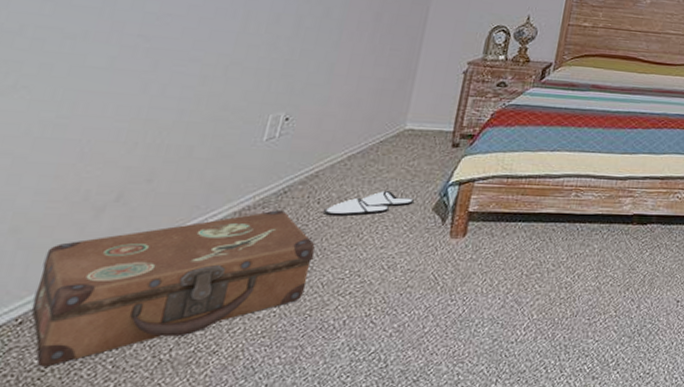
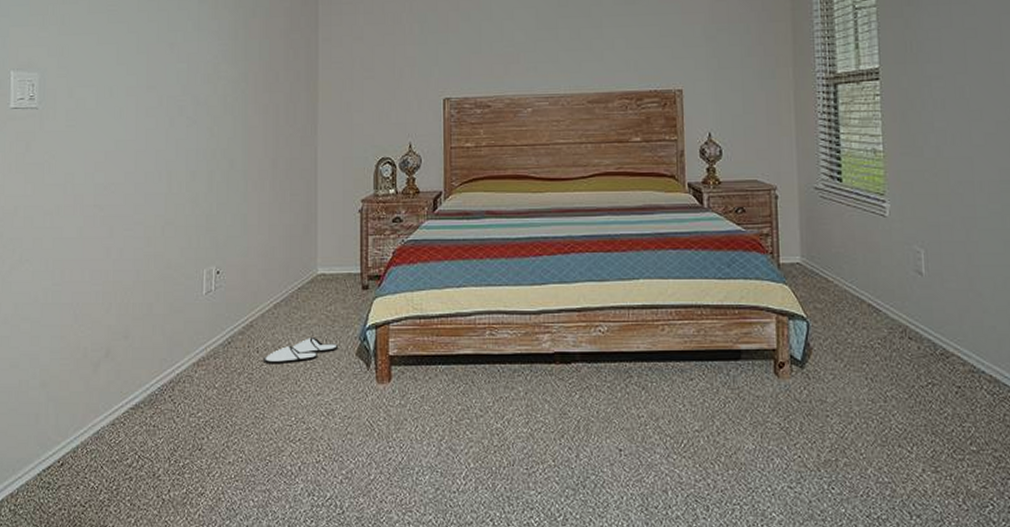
suitcase: present [31,210,315,367] -> none [66,360,264,503]

